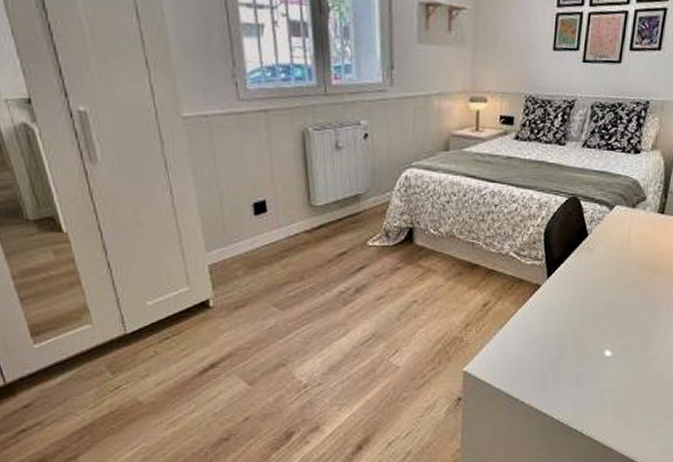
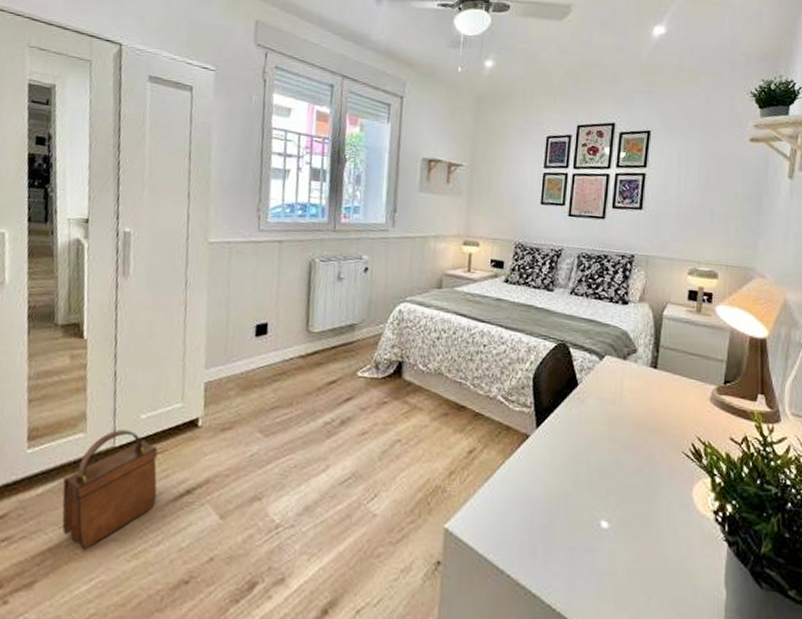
handbag: none [81,316,182,425] -> present [61,428,158,551]

